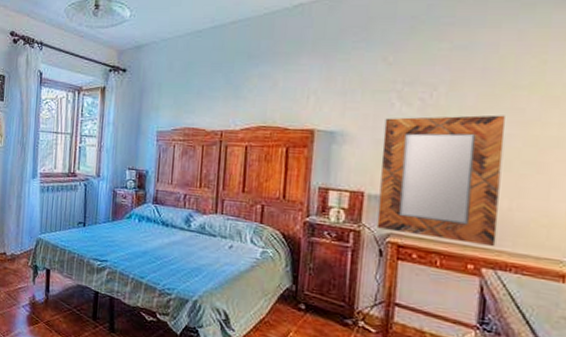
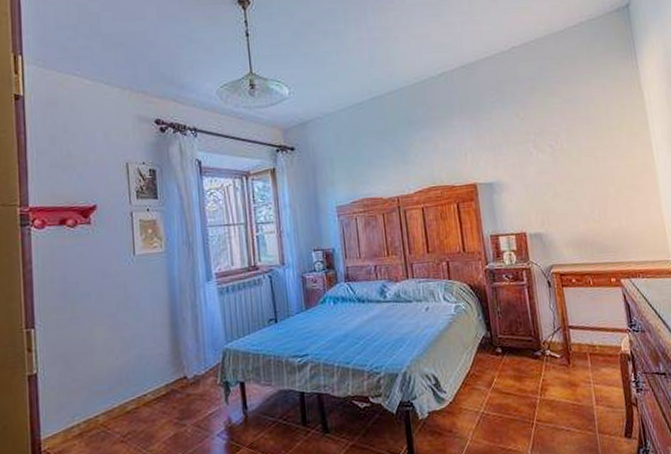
home mirror: present [376,115,506,247] -> none [528,151,625,263]

